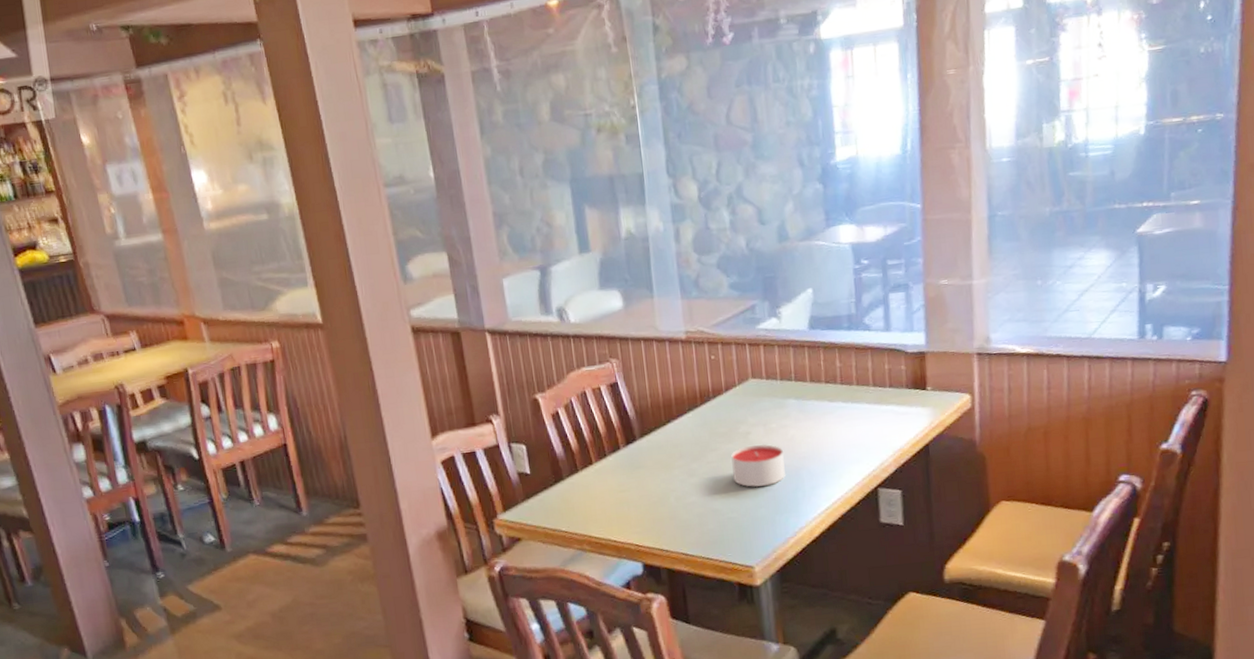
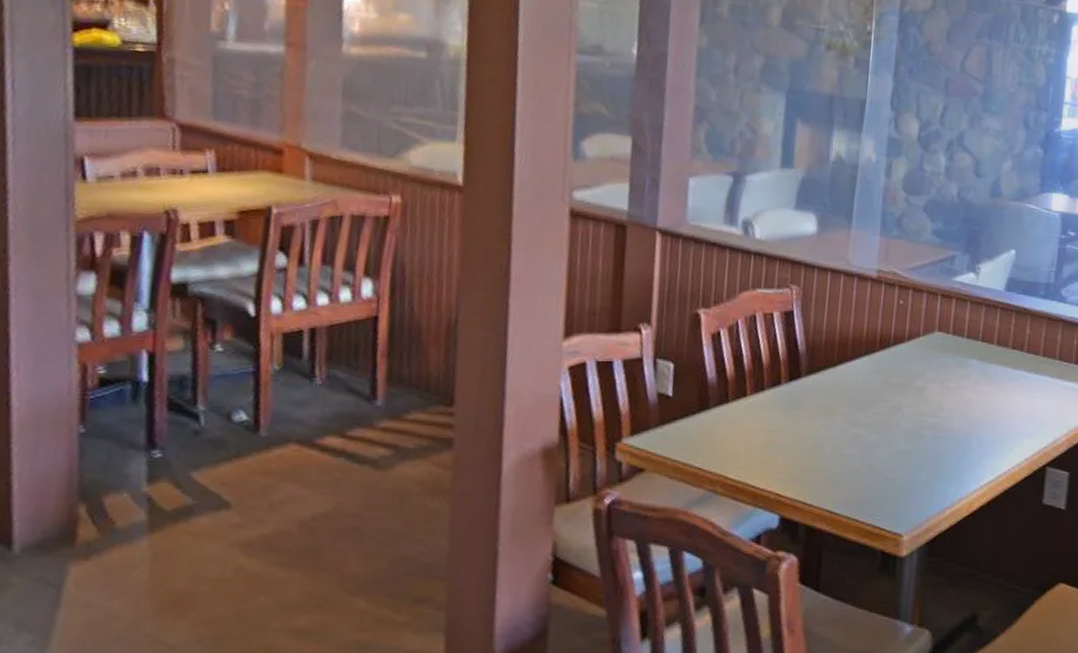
candle: present [731,444,786,487] -> none [899,402,956,448]

